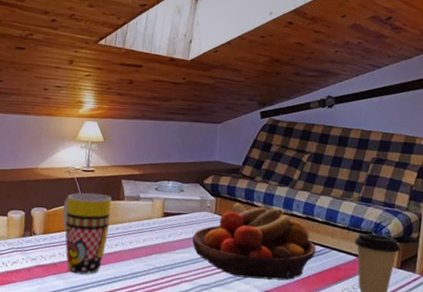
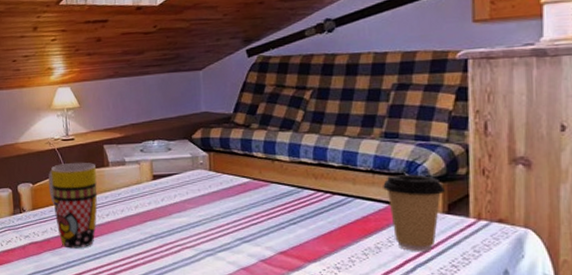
fruit bowl: present [192,202,317,281] -> none [188,155,336,239]

